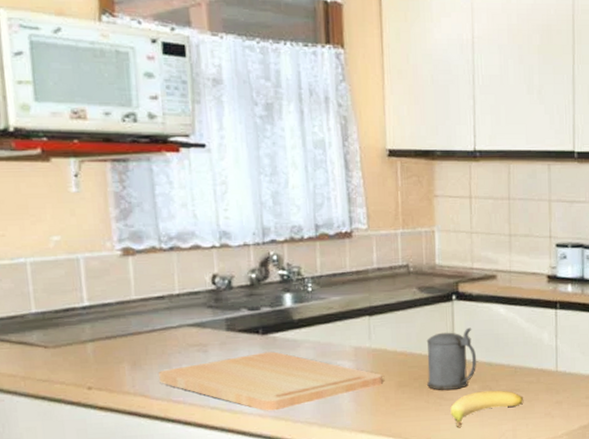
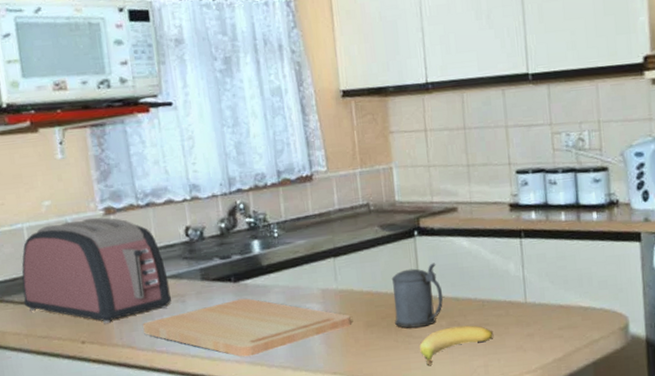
toaster: none [22,257,192,370] -> present [22,217,171,324]

